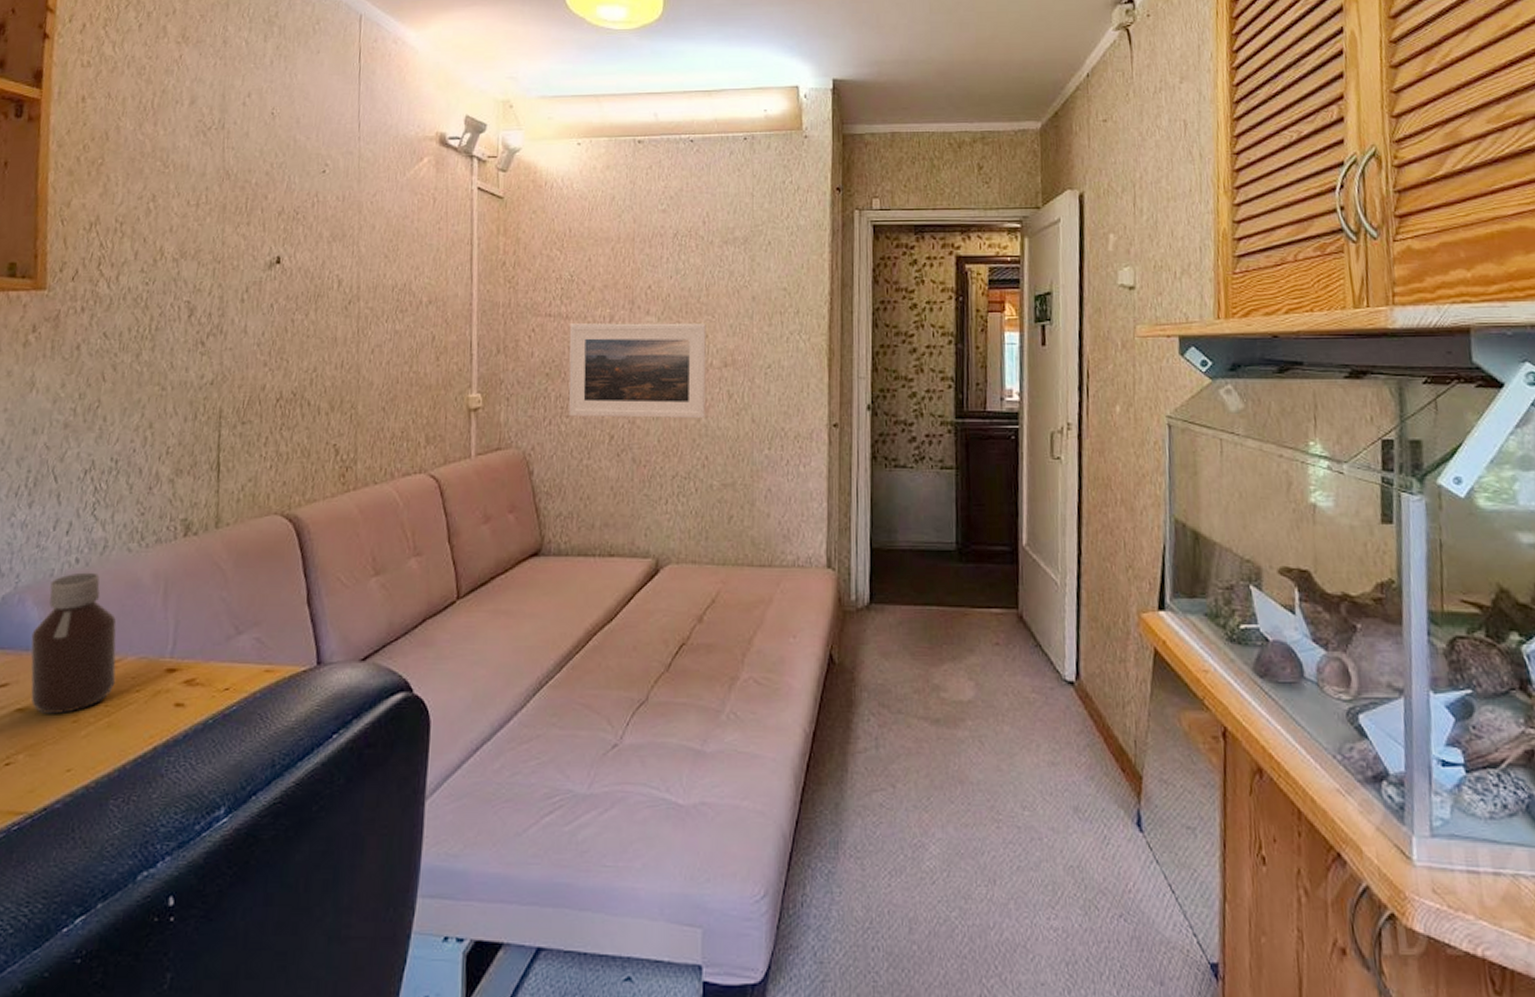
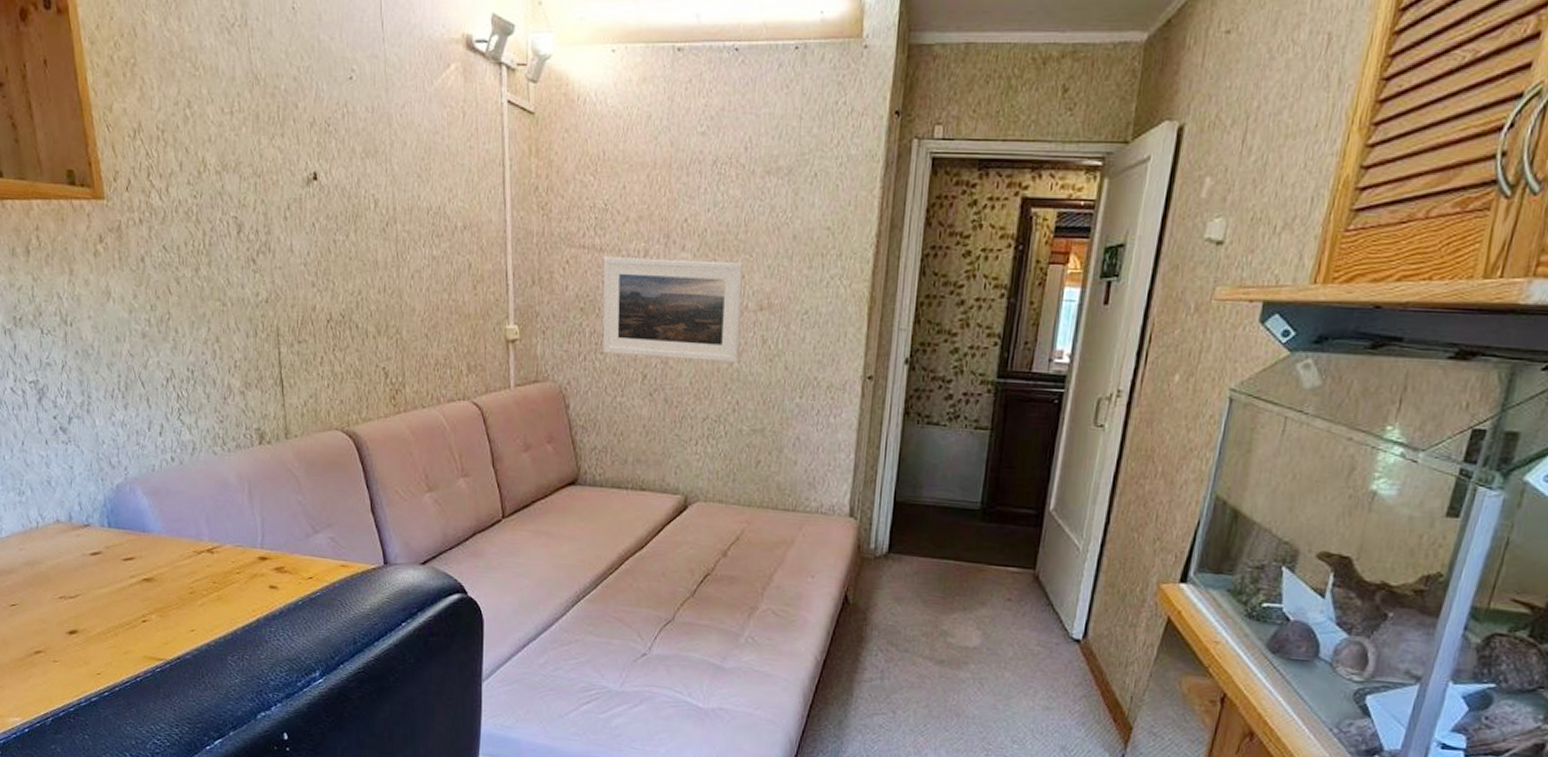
bottle: present [30,572,117,713] -> none [145,469,219,586]

